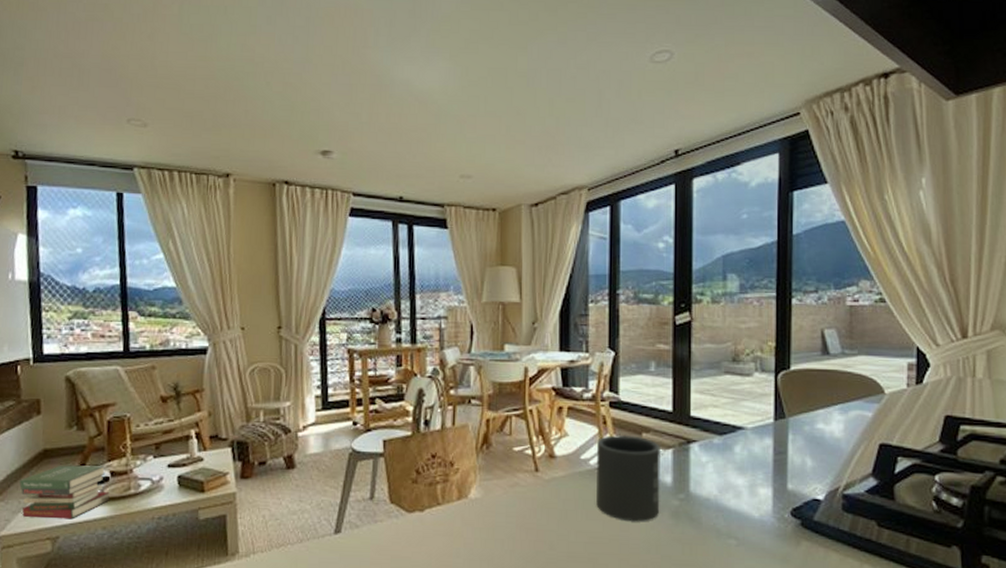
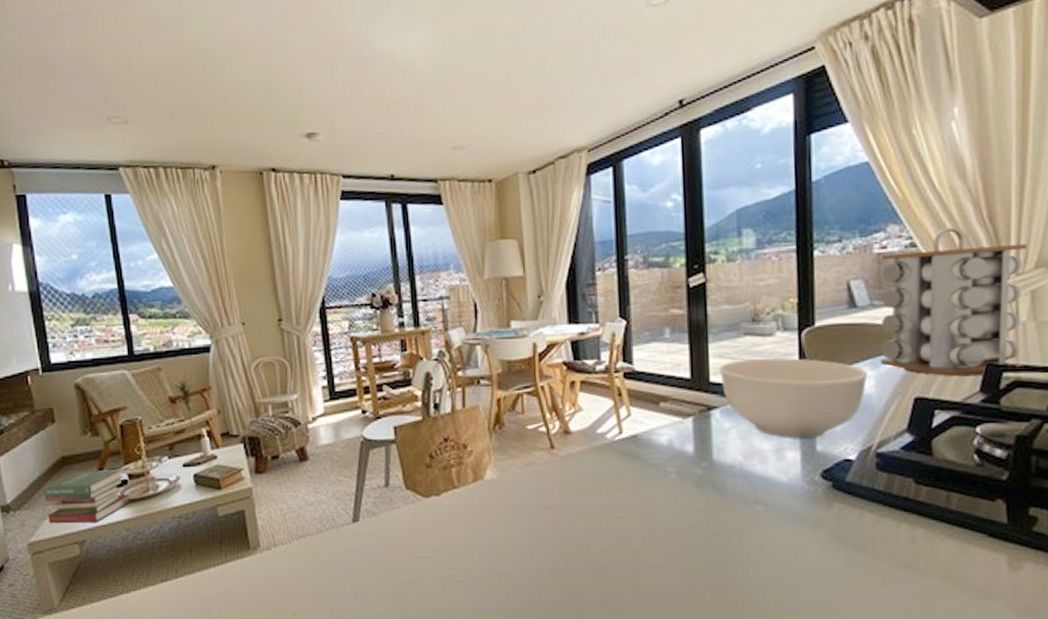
mug: present [596,434,662,522] -> none [613,405,683,494]
bowl: none [699,396,838,477] -> present [719,358,868,439]
spice rack: none [849,287,985,427] -> present [880,227,1028,377]

